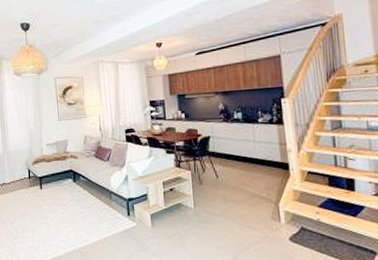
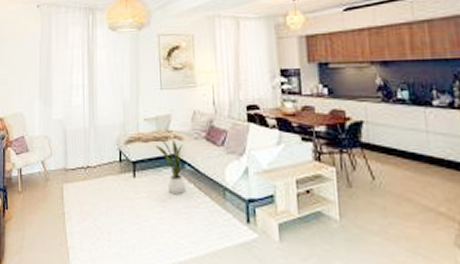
house plant: none [56,158,82,200] -> present [155,138,187,195]

